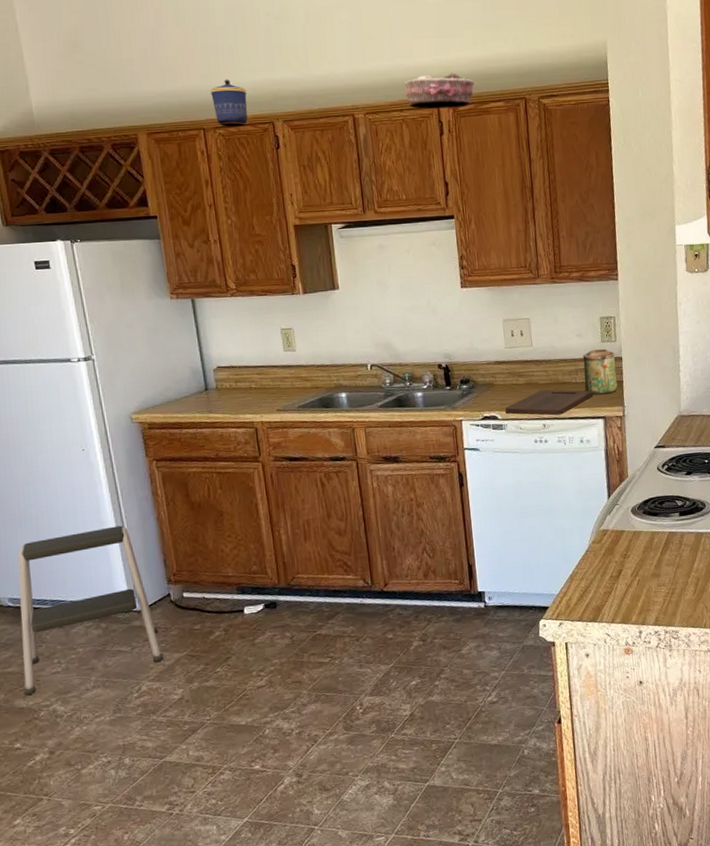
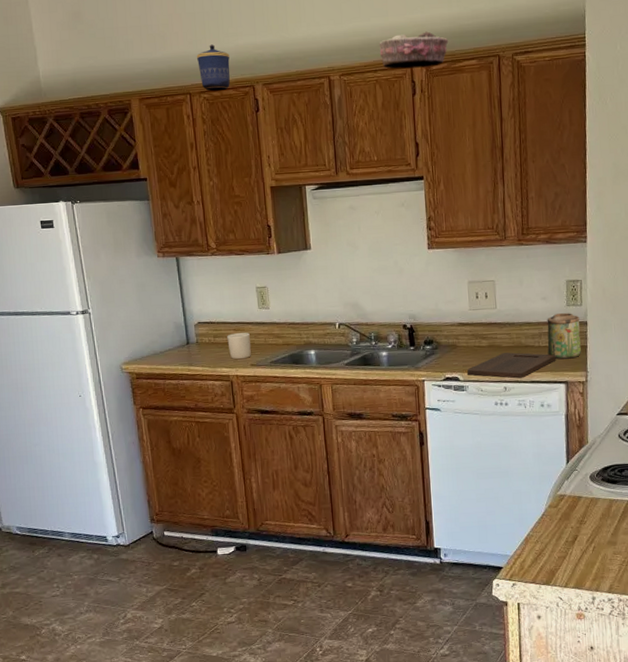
step stool: present [18,525,164,696] -> none [24,467,147,614]
mug: none [250,376,278,405] -> present [227,333,252,360]

